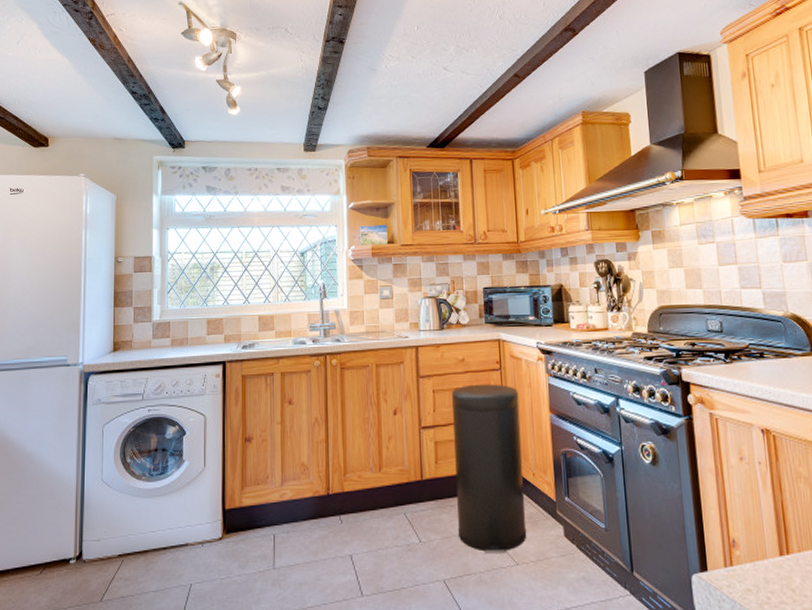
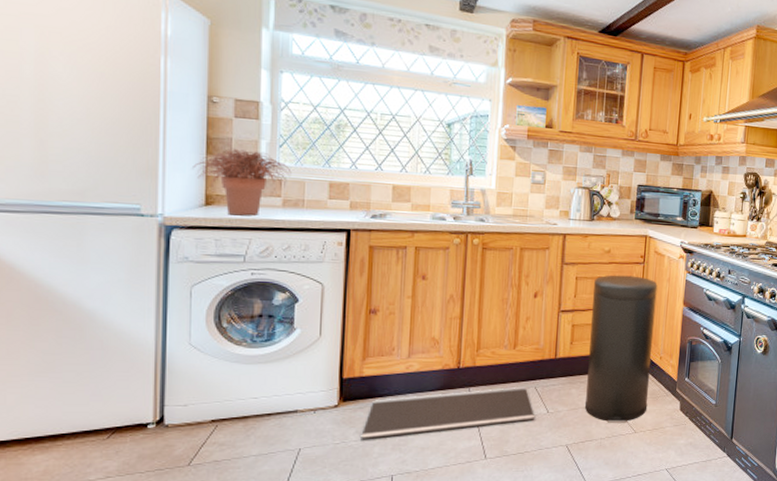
potted plant: none [104,298,177,358] -> present [193,147,292,216]
door mat: none [243,513,407,575] -> present [361,386,534,440]

